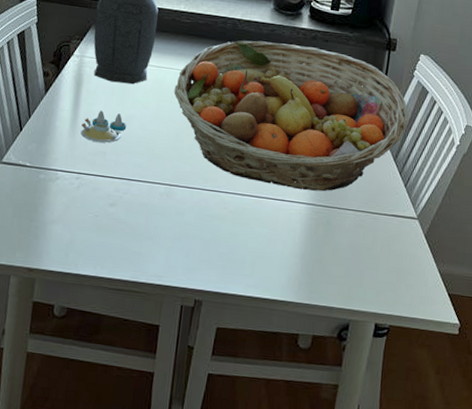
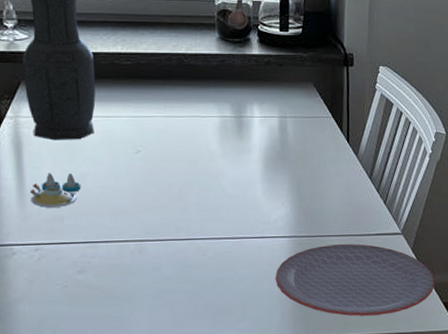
fruit basket: present [174,40,408,192] -> none [126,73,377,224]
plate: none [287,217,443,296] -> present [275,244,434,316]

